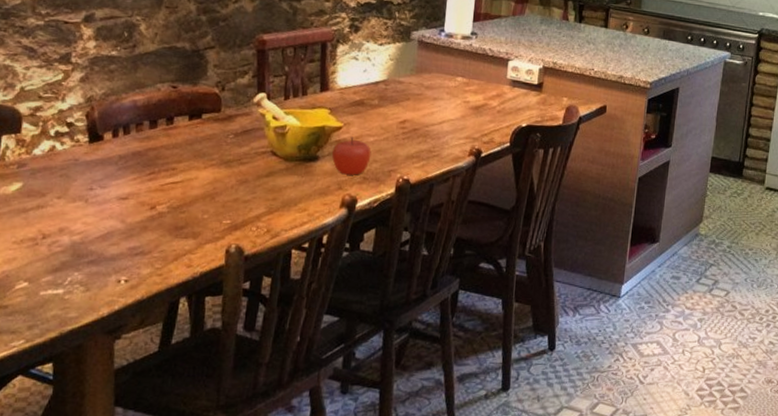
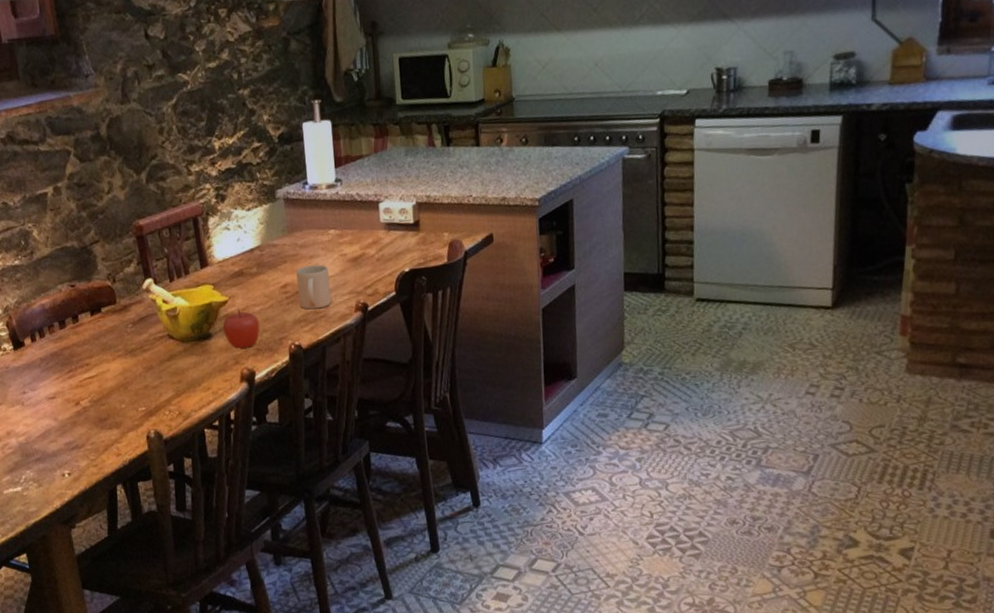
mug: none [414,106,449,148] -> present [296,264,332,310]

